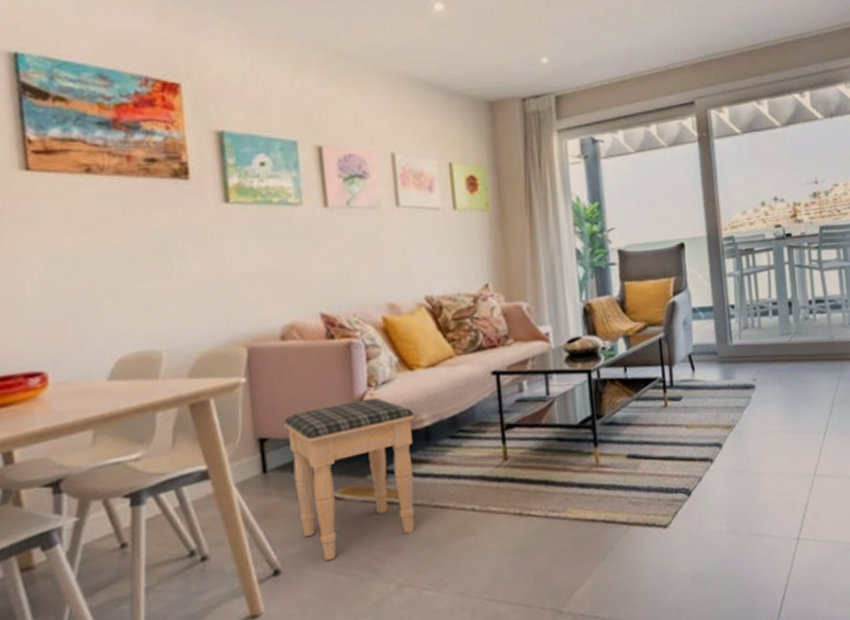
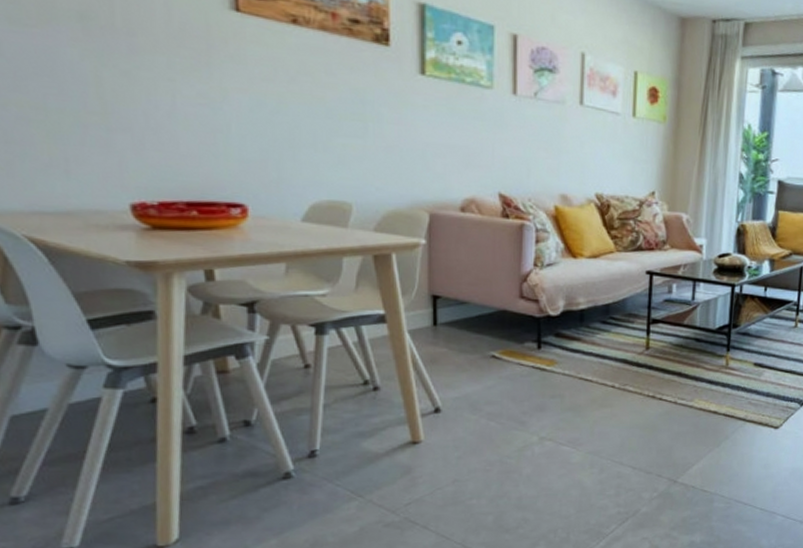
footstool: present [283,397,415,562] -> none [455,276,573,408]

